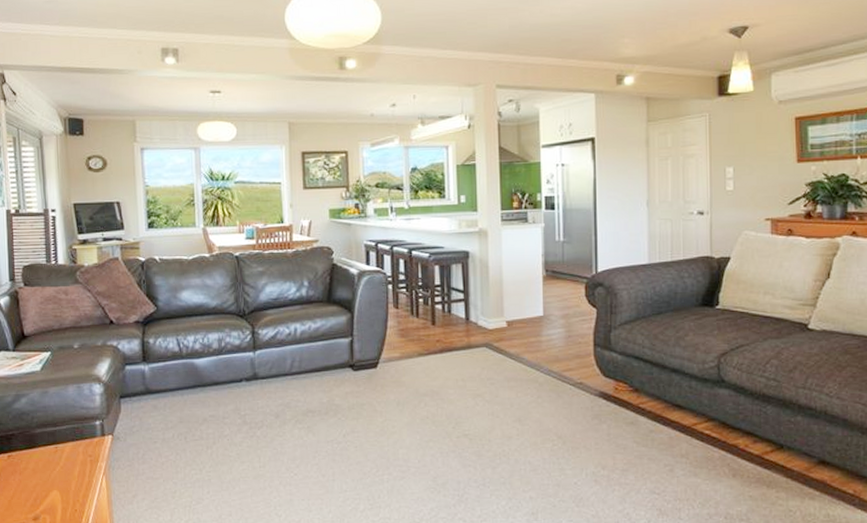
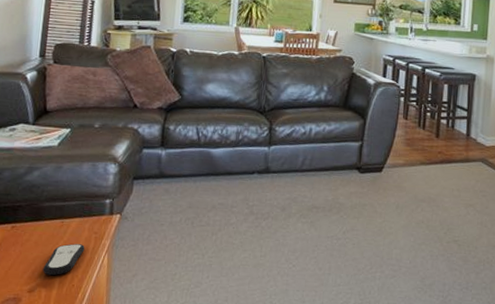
remote control: none [44,468,82,502] -> present [43,243,85,276]

